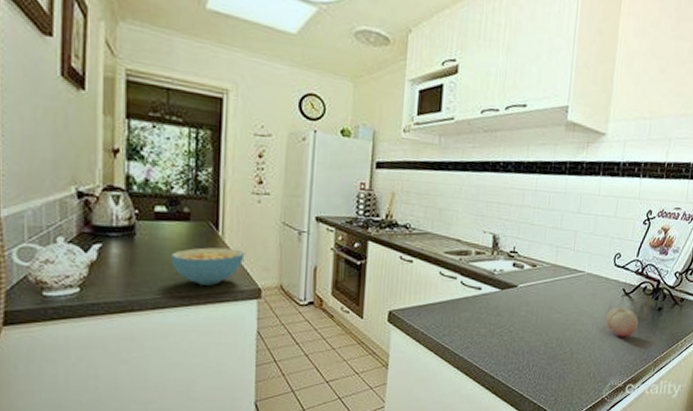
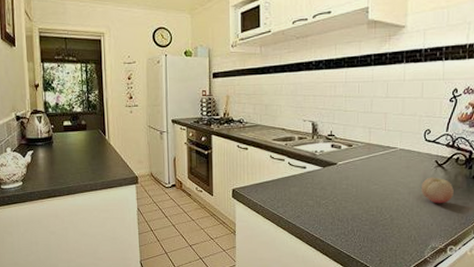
cereal bowl: present [170,247,245,286] -> none [75,148,125,176]

